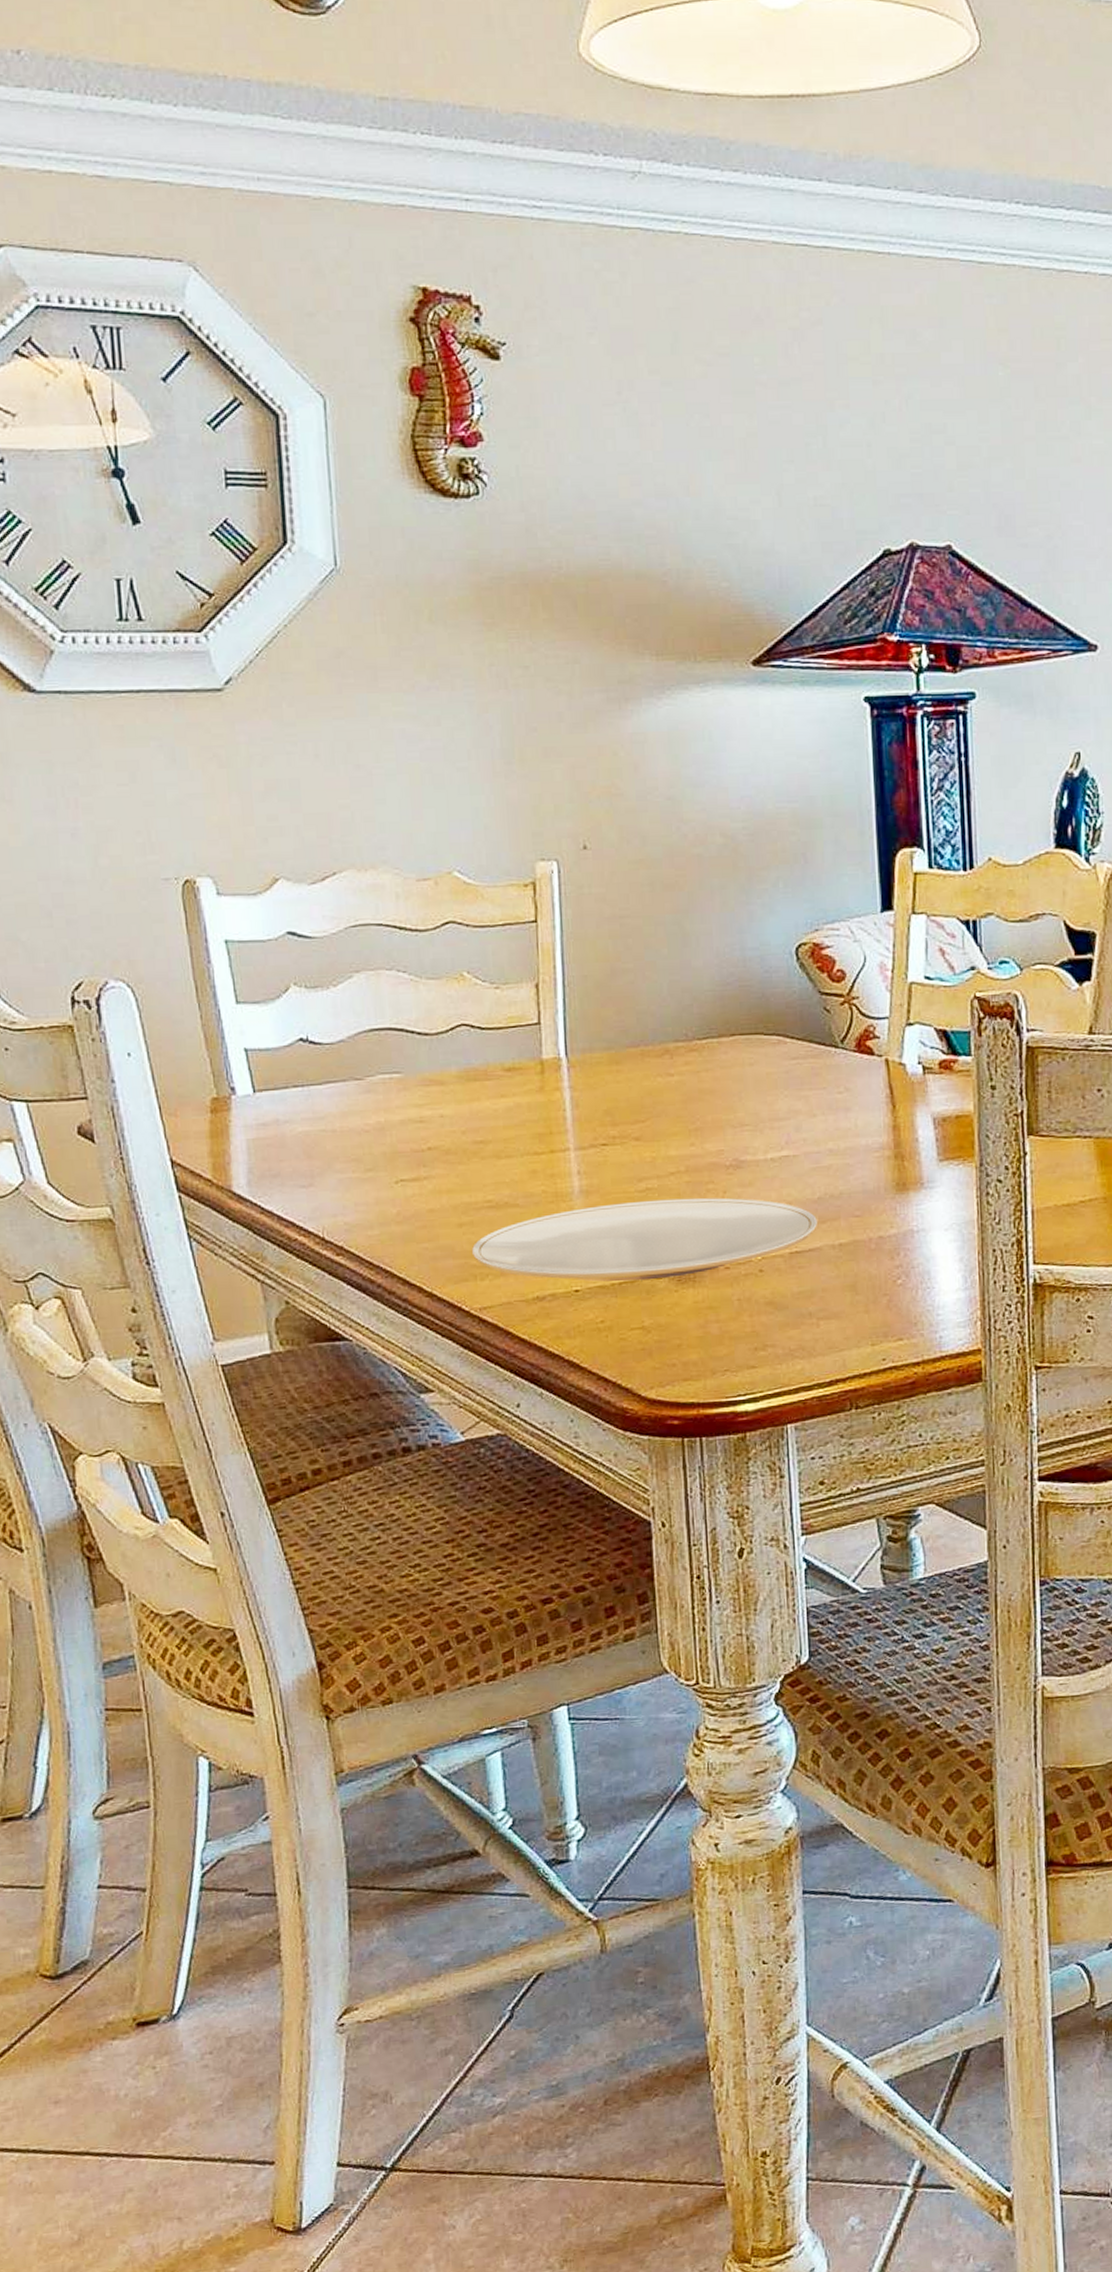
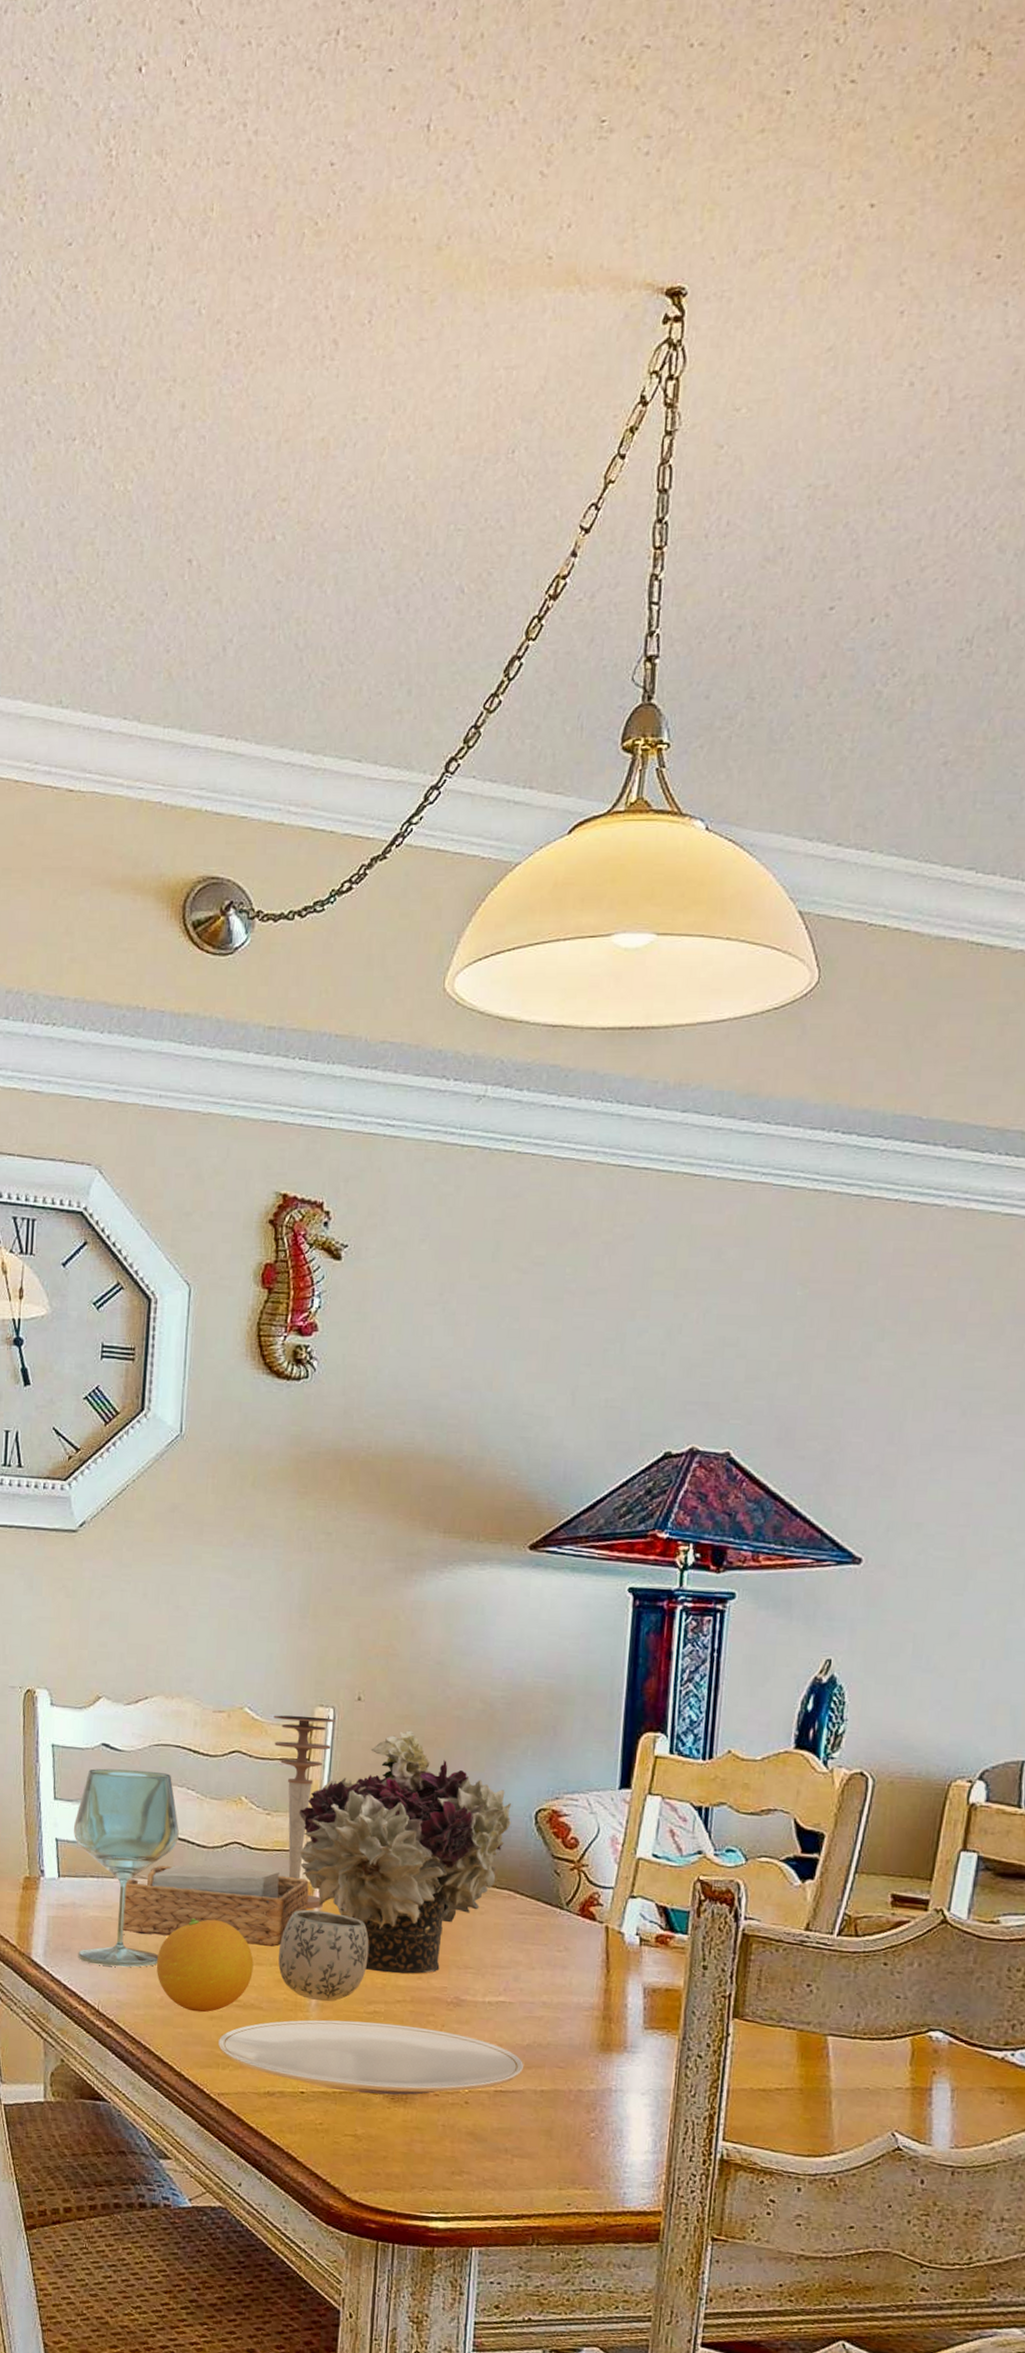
wine glass: none [264,956,395,1187] -> present [73,1768,179,1968]
napkin holder: none [337,1050,557,1144] -> present [123,1864,309,1947]
fruit: none [386,1114,502,1222] -> present [156,1917,254,2013]
candlestick: none [488,872,573,1088] -> present [273,1715,335,1910]
mug: none [529,1087,633,1187] -> present [278,1909,369,2002]
flower arrangement: none [532,875,771,1145] -> present [299,1730,511,1975]

